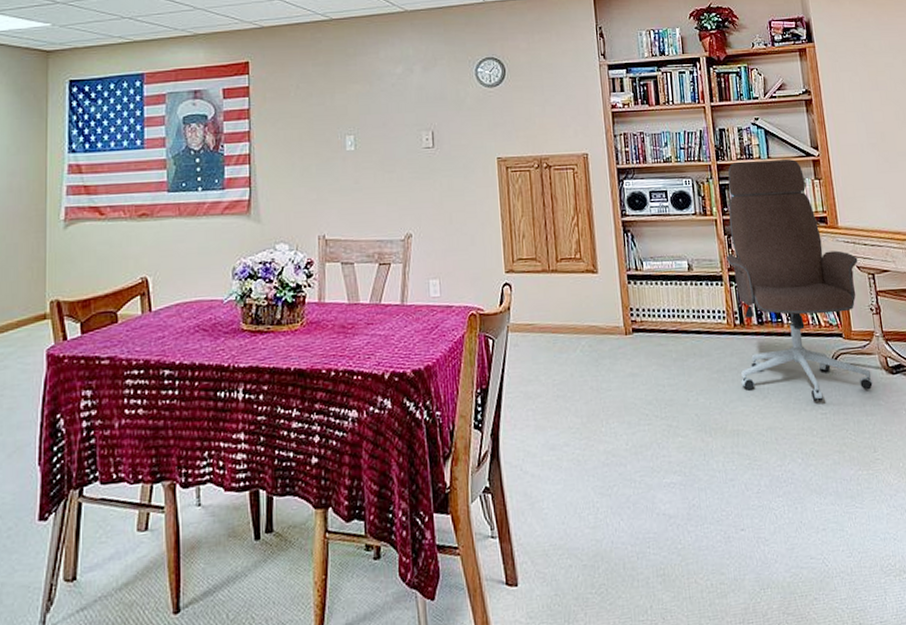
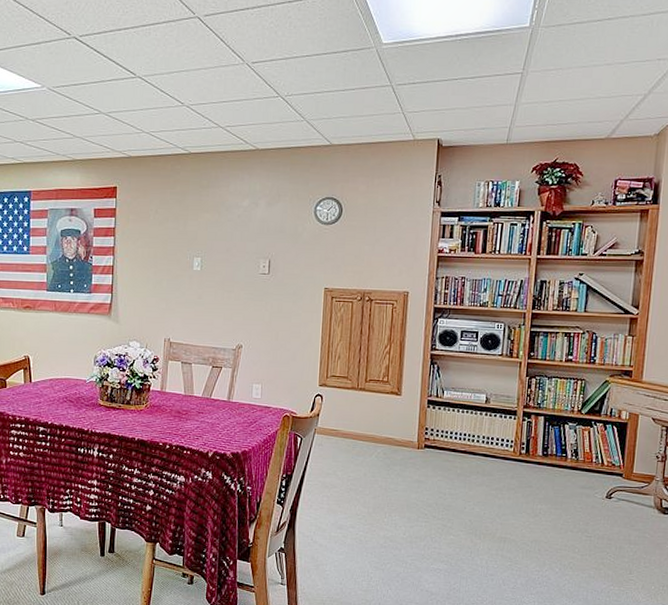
office chair: present [726,159,874,402] -> none [516,312,655,526]

